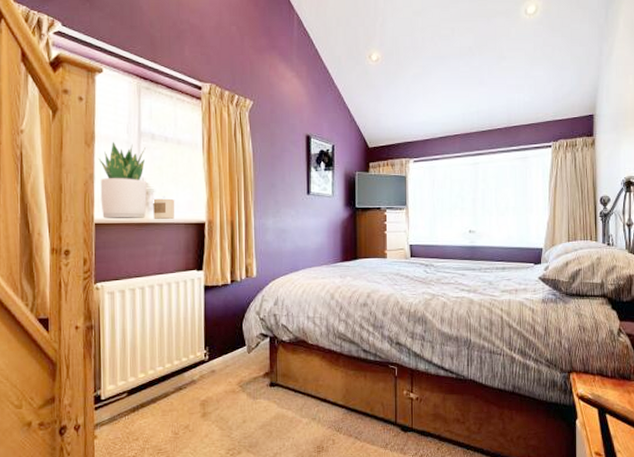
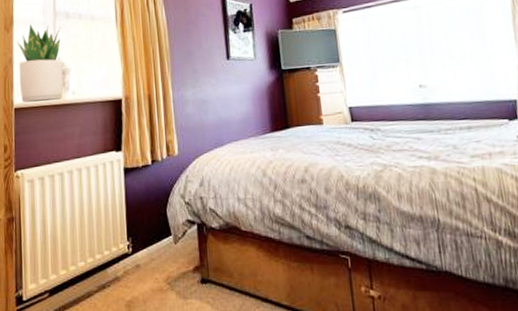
candle: present [153,196,175,220] -> none [69,74,91,100]

